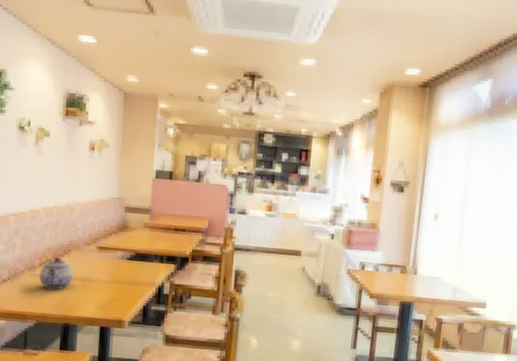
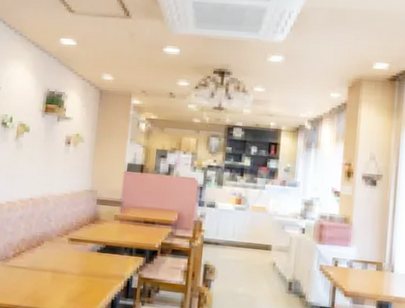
teapot: present [39,256,75,290] -> none [12,248,46,281]

